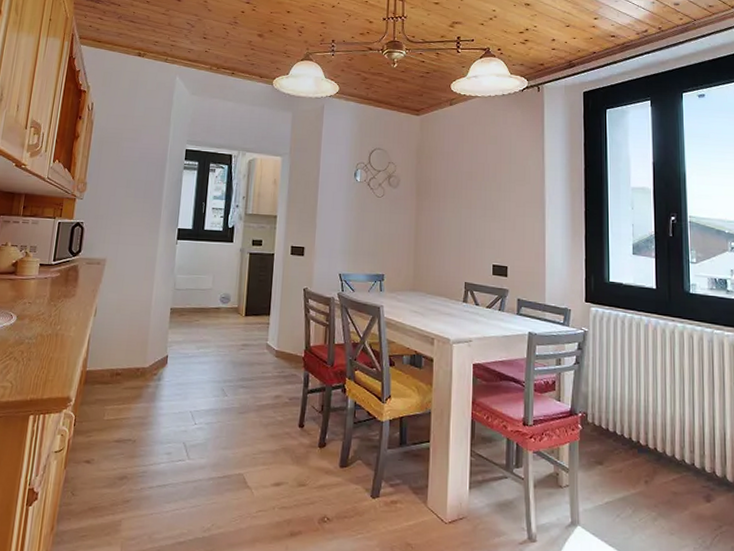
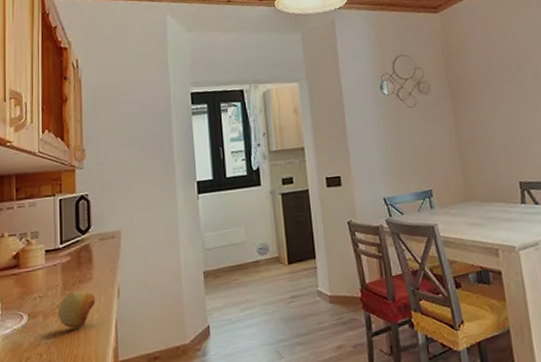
fruit: none [42,304,76,336] -> present [58,291,96,329]

